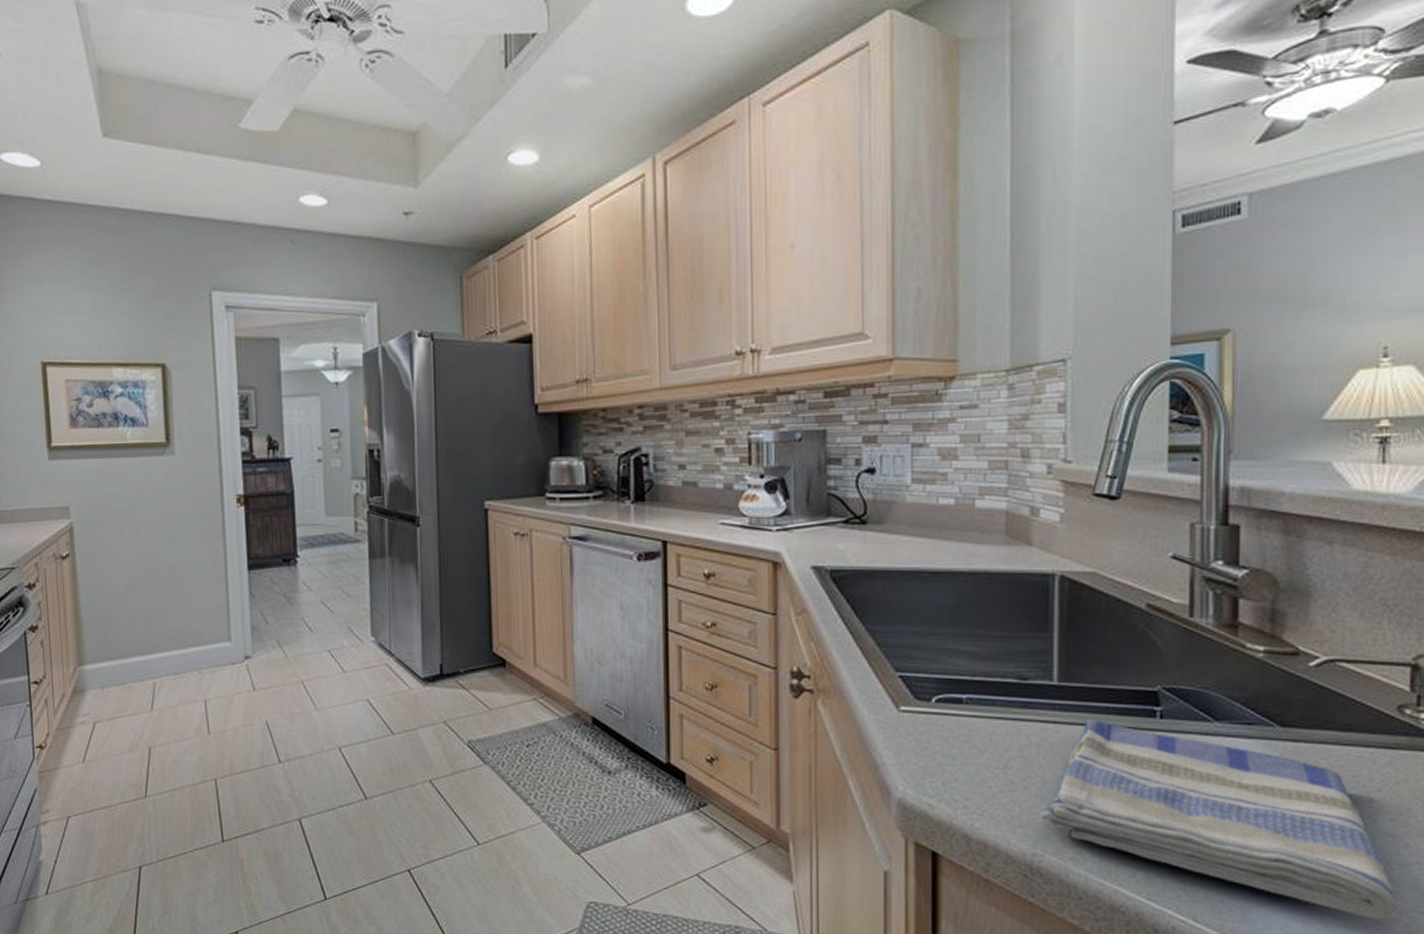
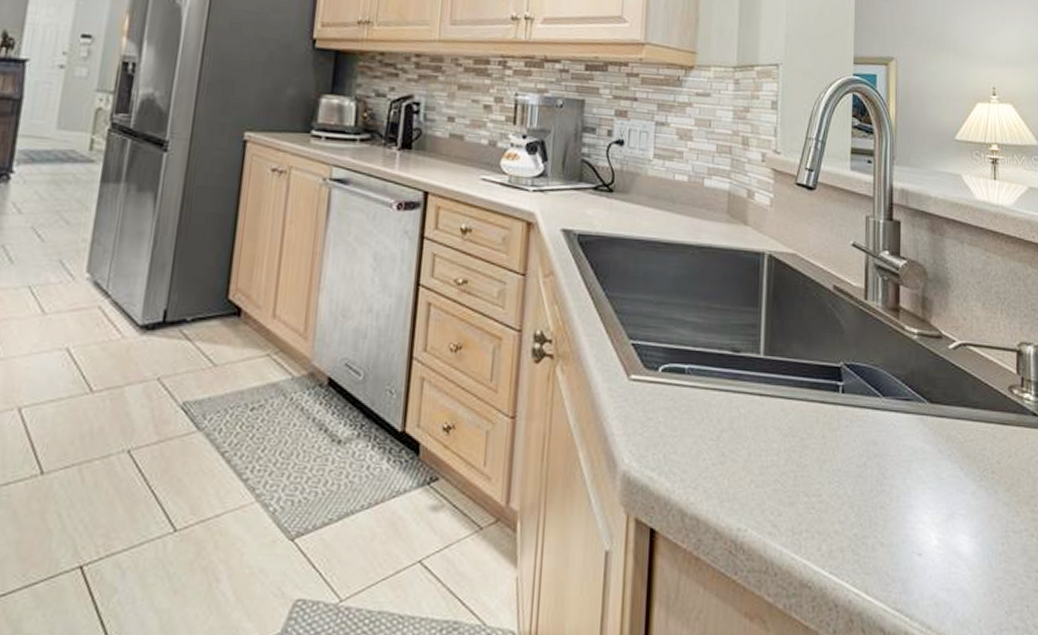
dish towel: present [1038,719,1398,919] -> none [744,392,1014,585]

